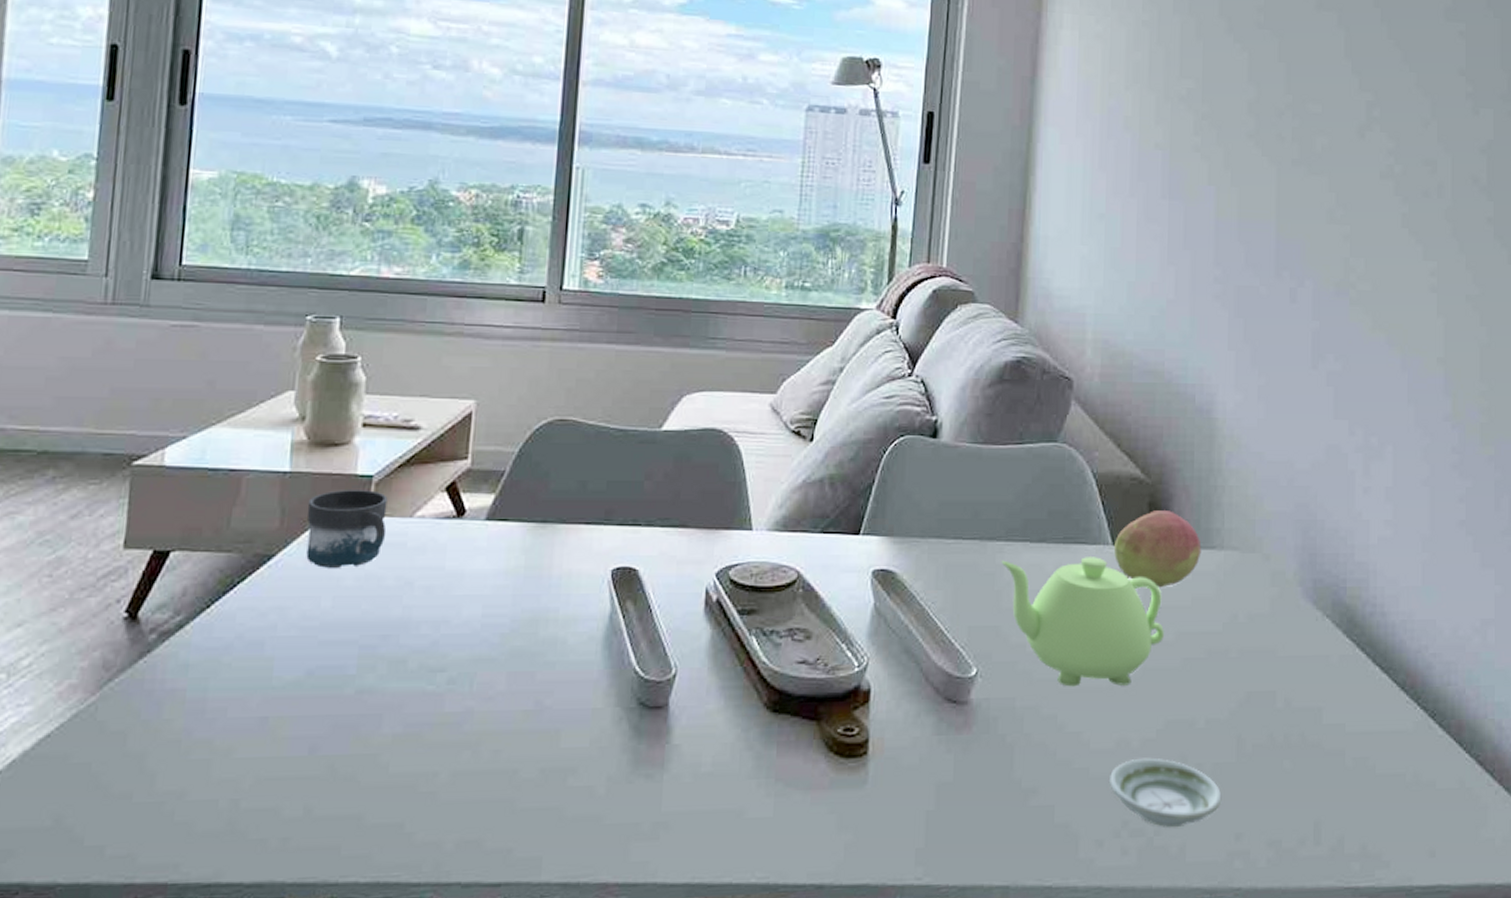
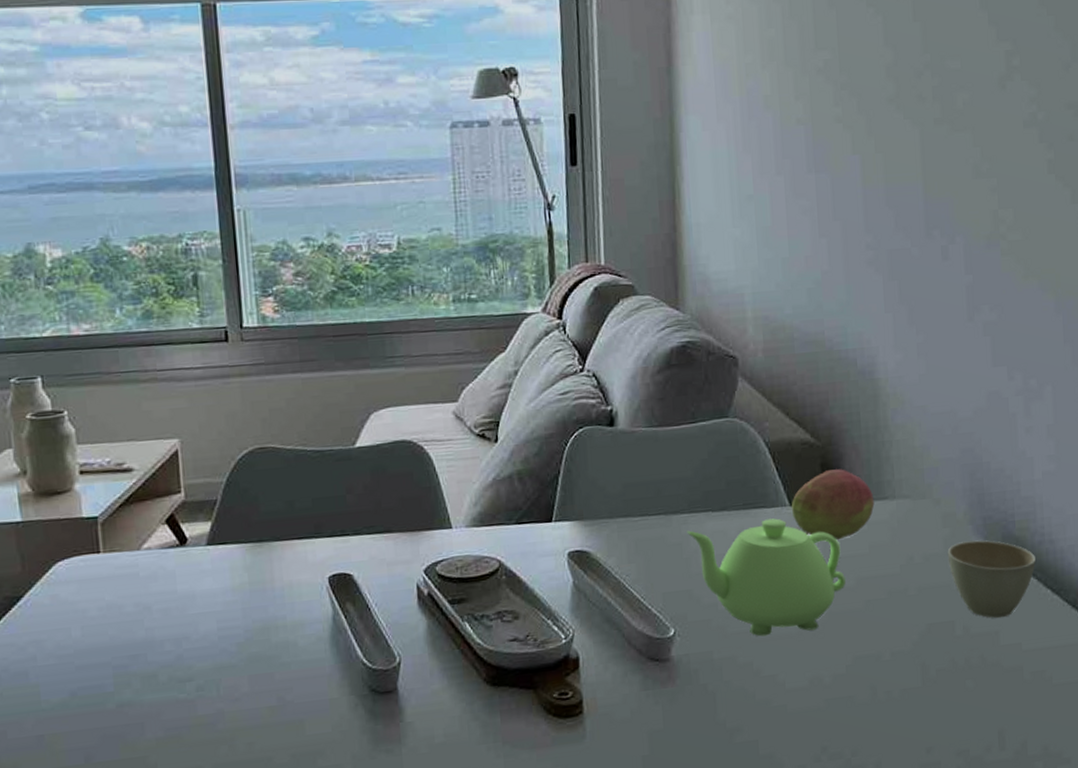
mug: present [306,490,388,568] -> none [43,530,119,603]
saucer: present [1108,757,1222,828] -> none [805,690,911,749]
cup: none [1273,604,1365,694] -> present [947,540,1036,619]

